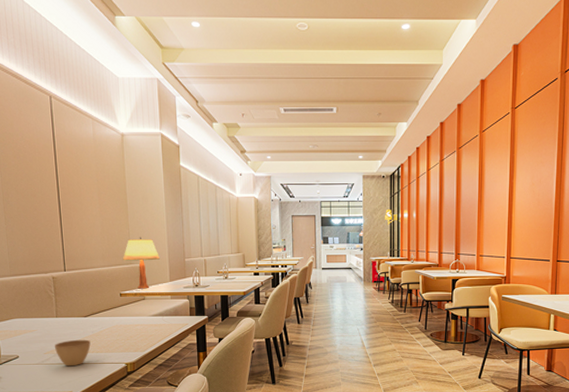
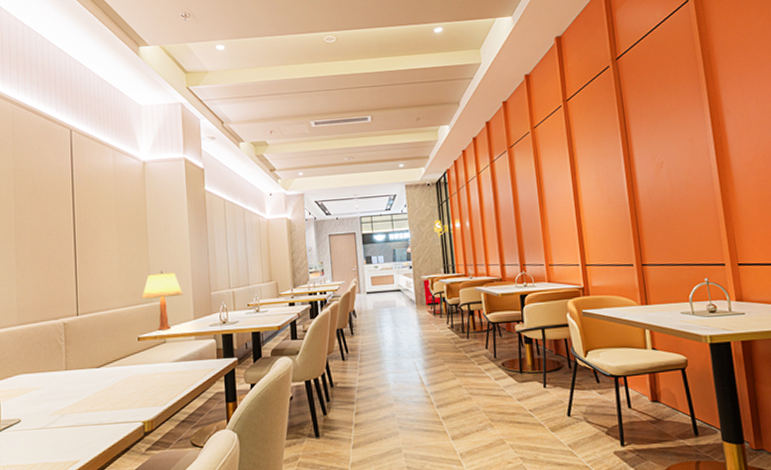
cup: present [55,339,91,367] -> none [62,394,103,430]

